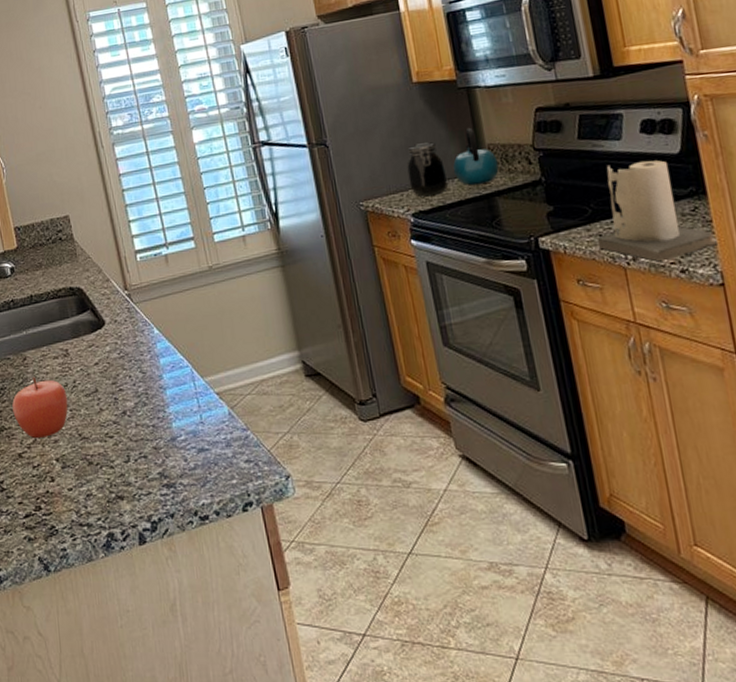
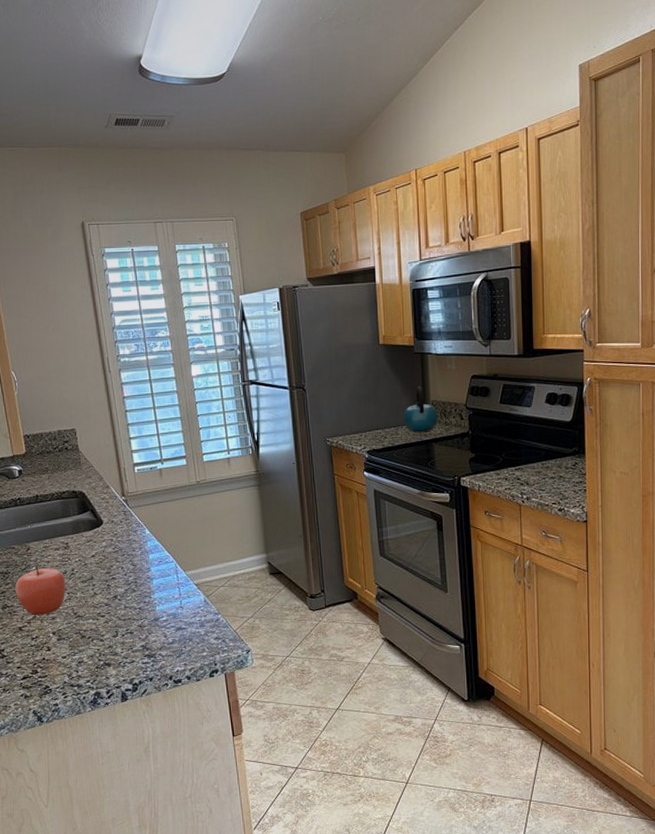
jar: present [407,142,448,197] -> none [367,395,397,439]
paper towel roll: present [596,160,719,262] -> none [503,424,588,502]

